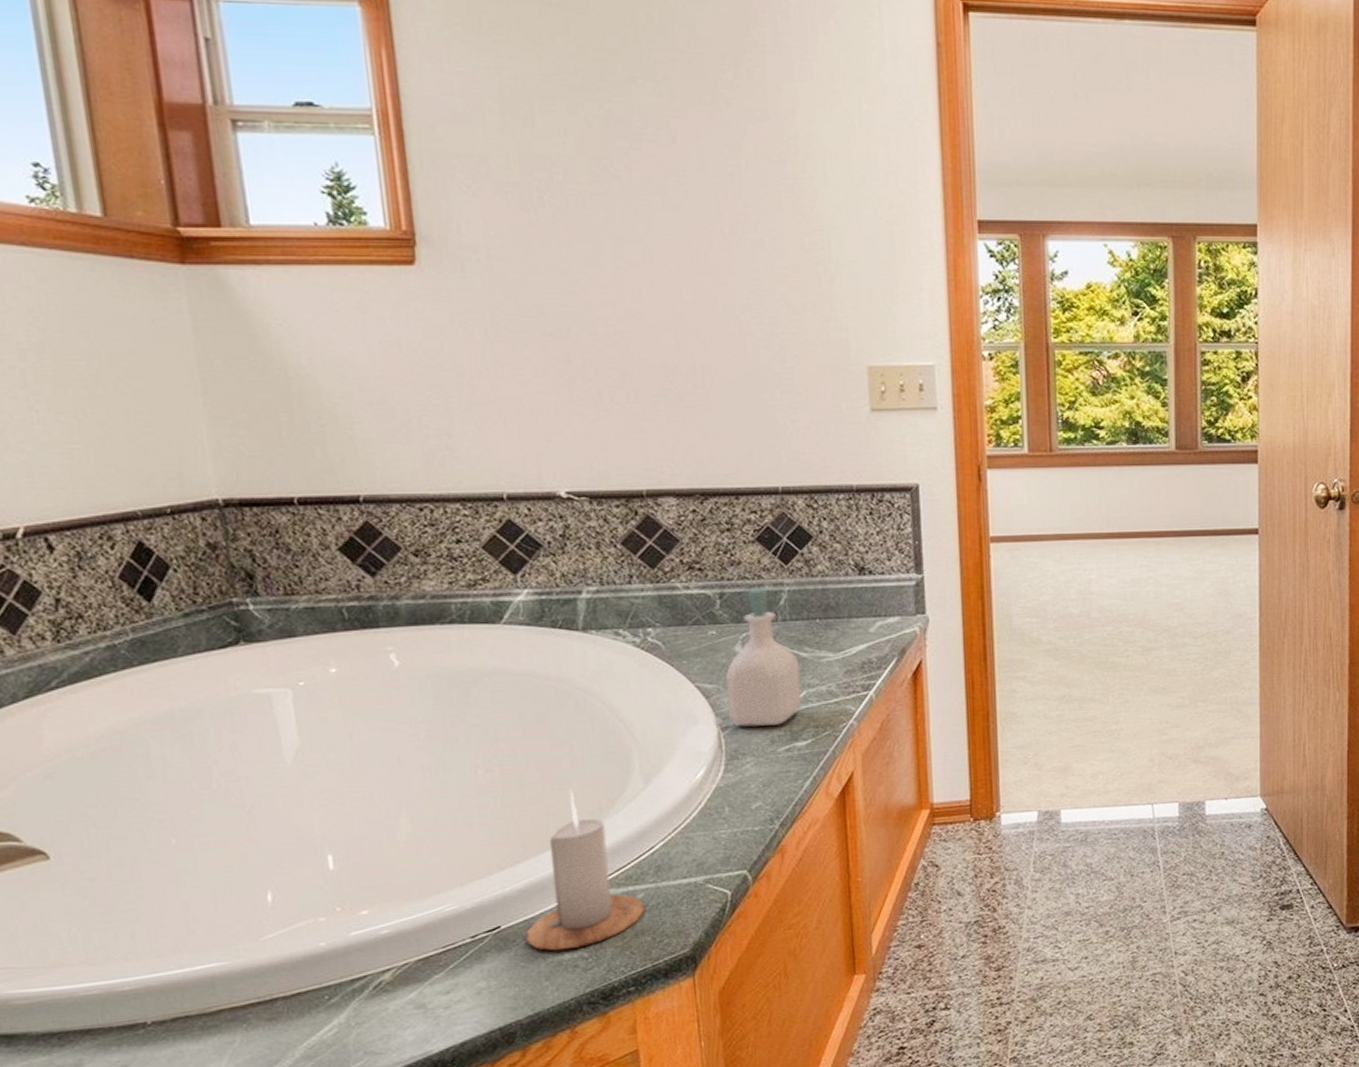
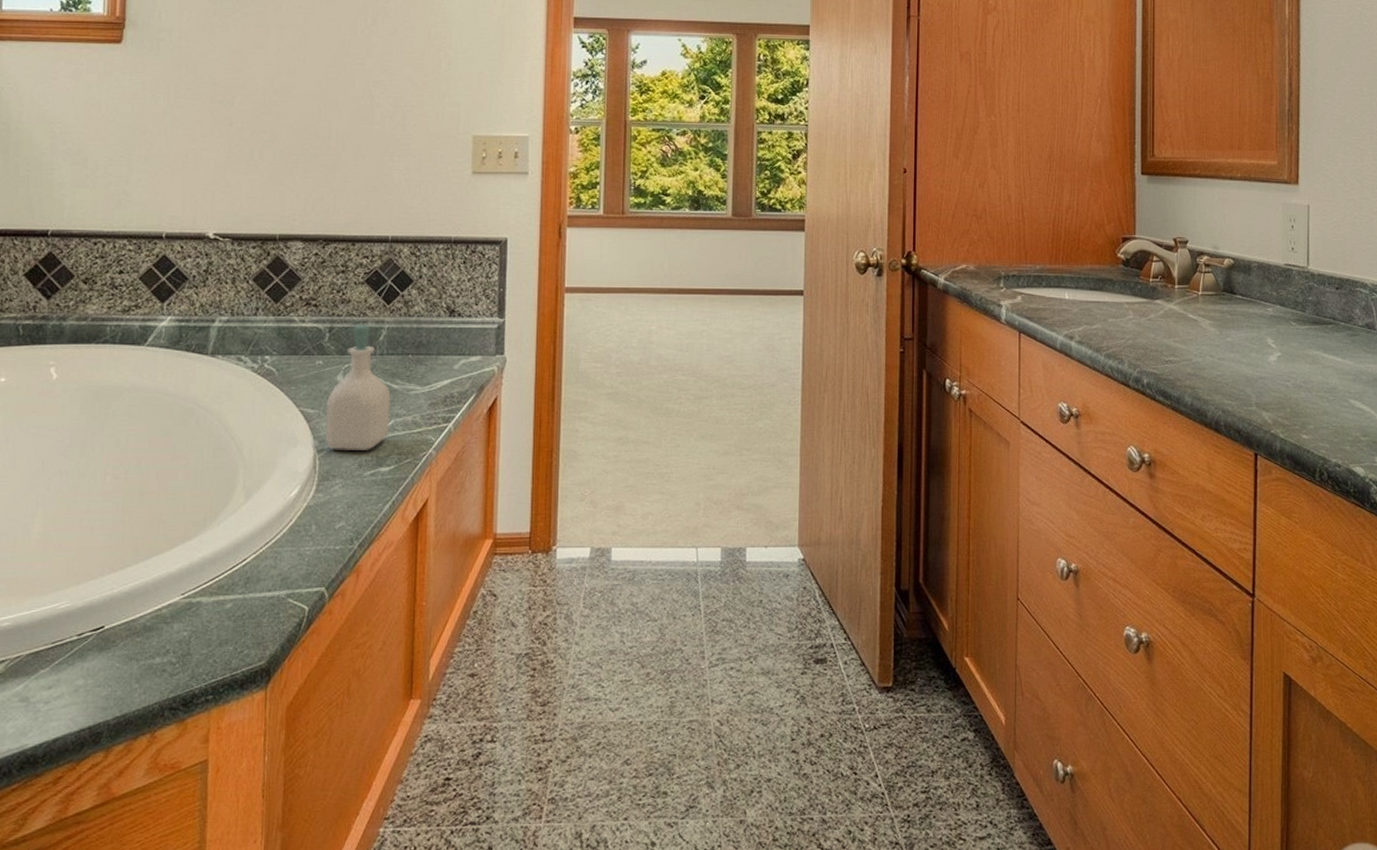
candle: present [526,789,645,951] -> none [124,499,231,654]

